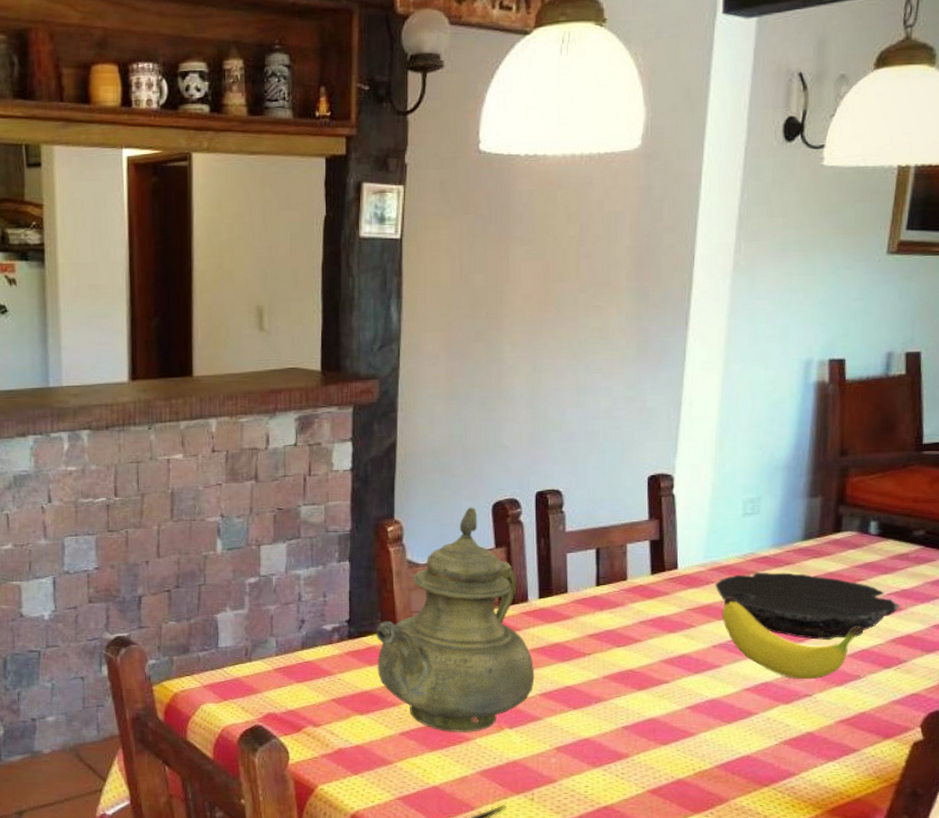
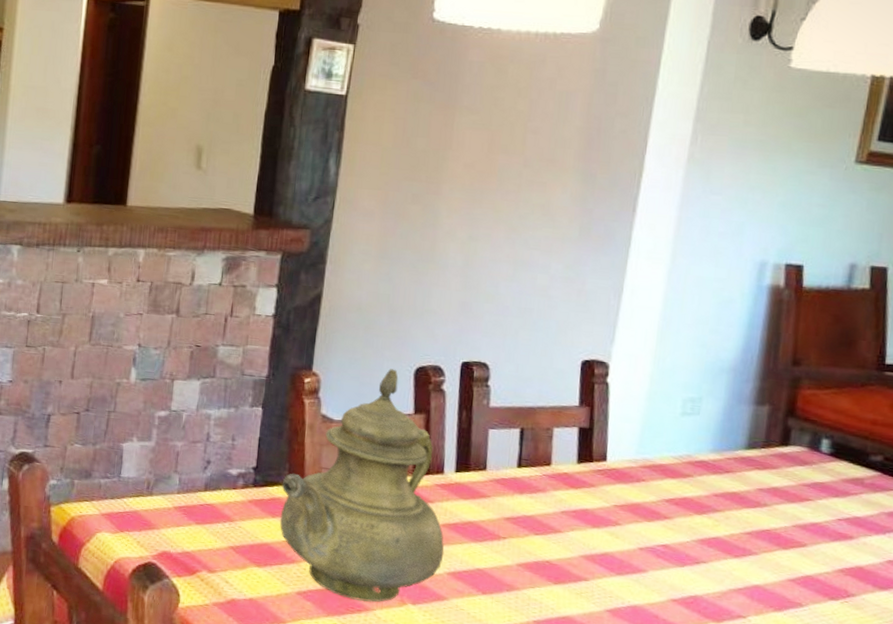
bowl: present [714,572,901,640] -> none [645,475,852,561]
fruit: present [722,597,862,680] -> none [651,498,806,601]

